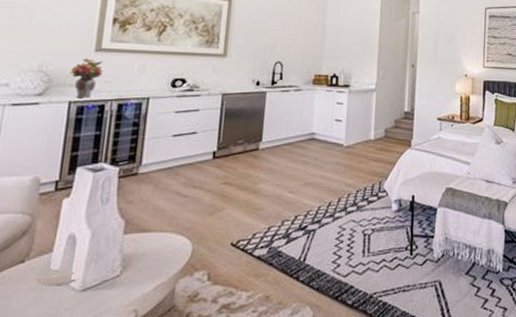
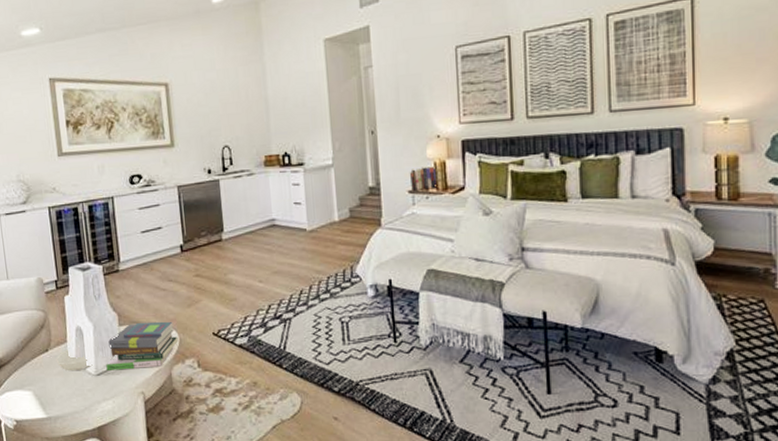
flower arrangement: present [69,58,103,99] -> none [42,164,69,204]
books: none [96,230,191,285] -> present [106,322,178,370]
books: none [439,99,463,120] -> present [409,166,439,192]

